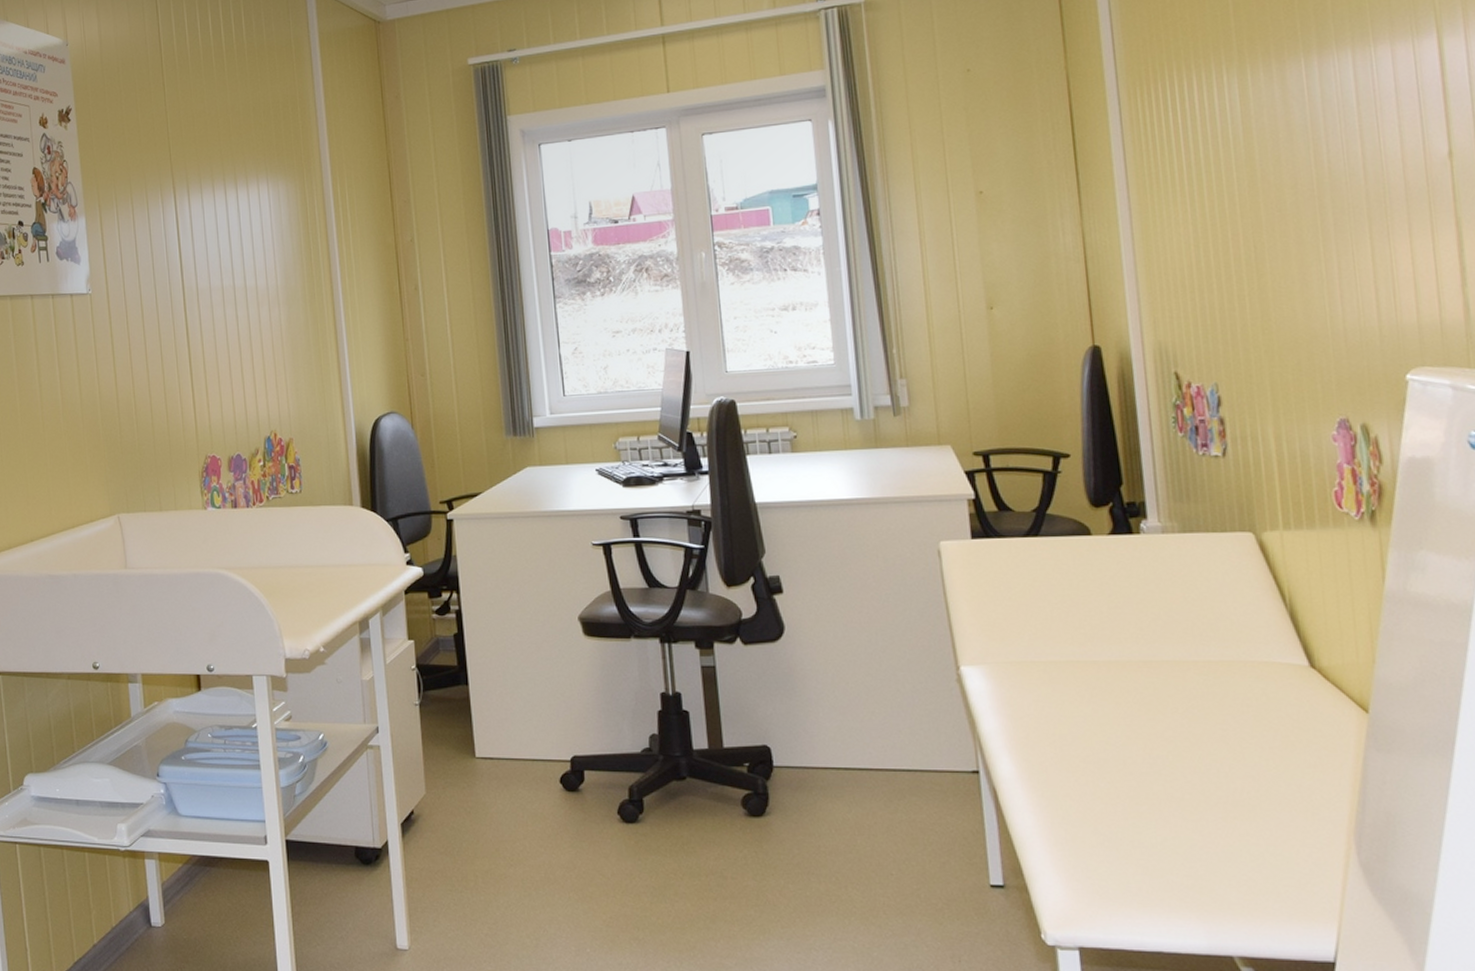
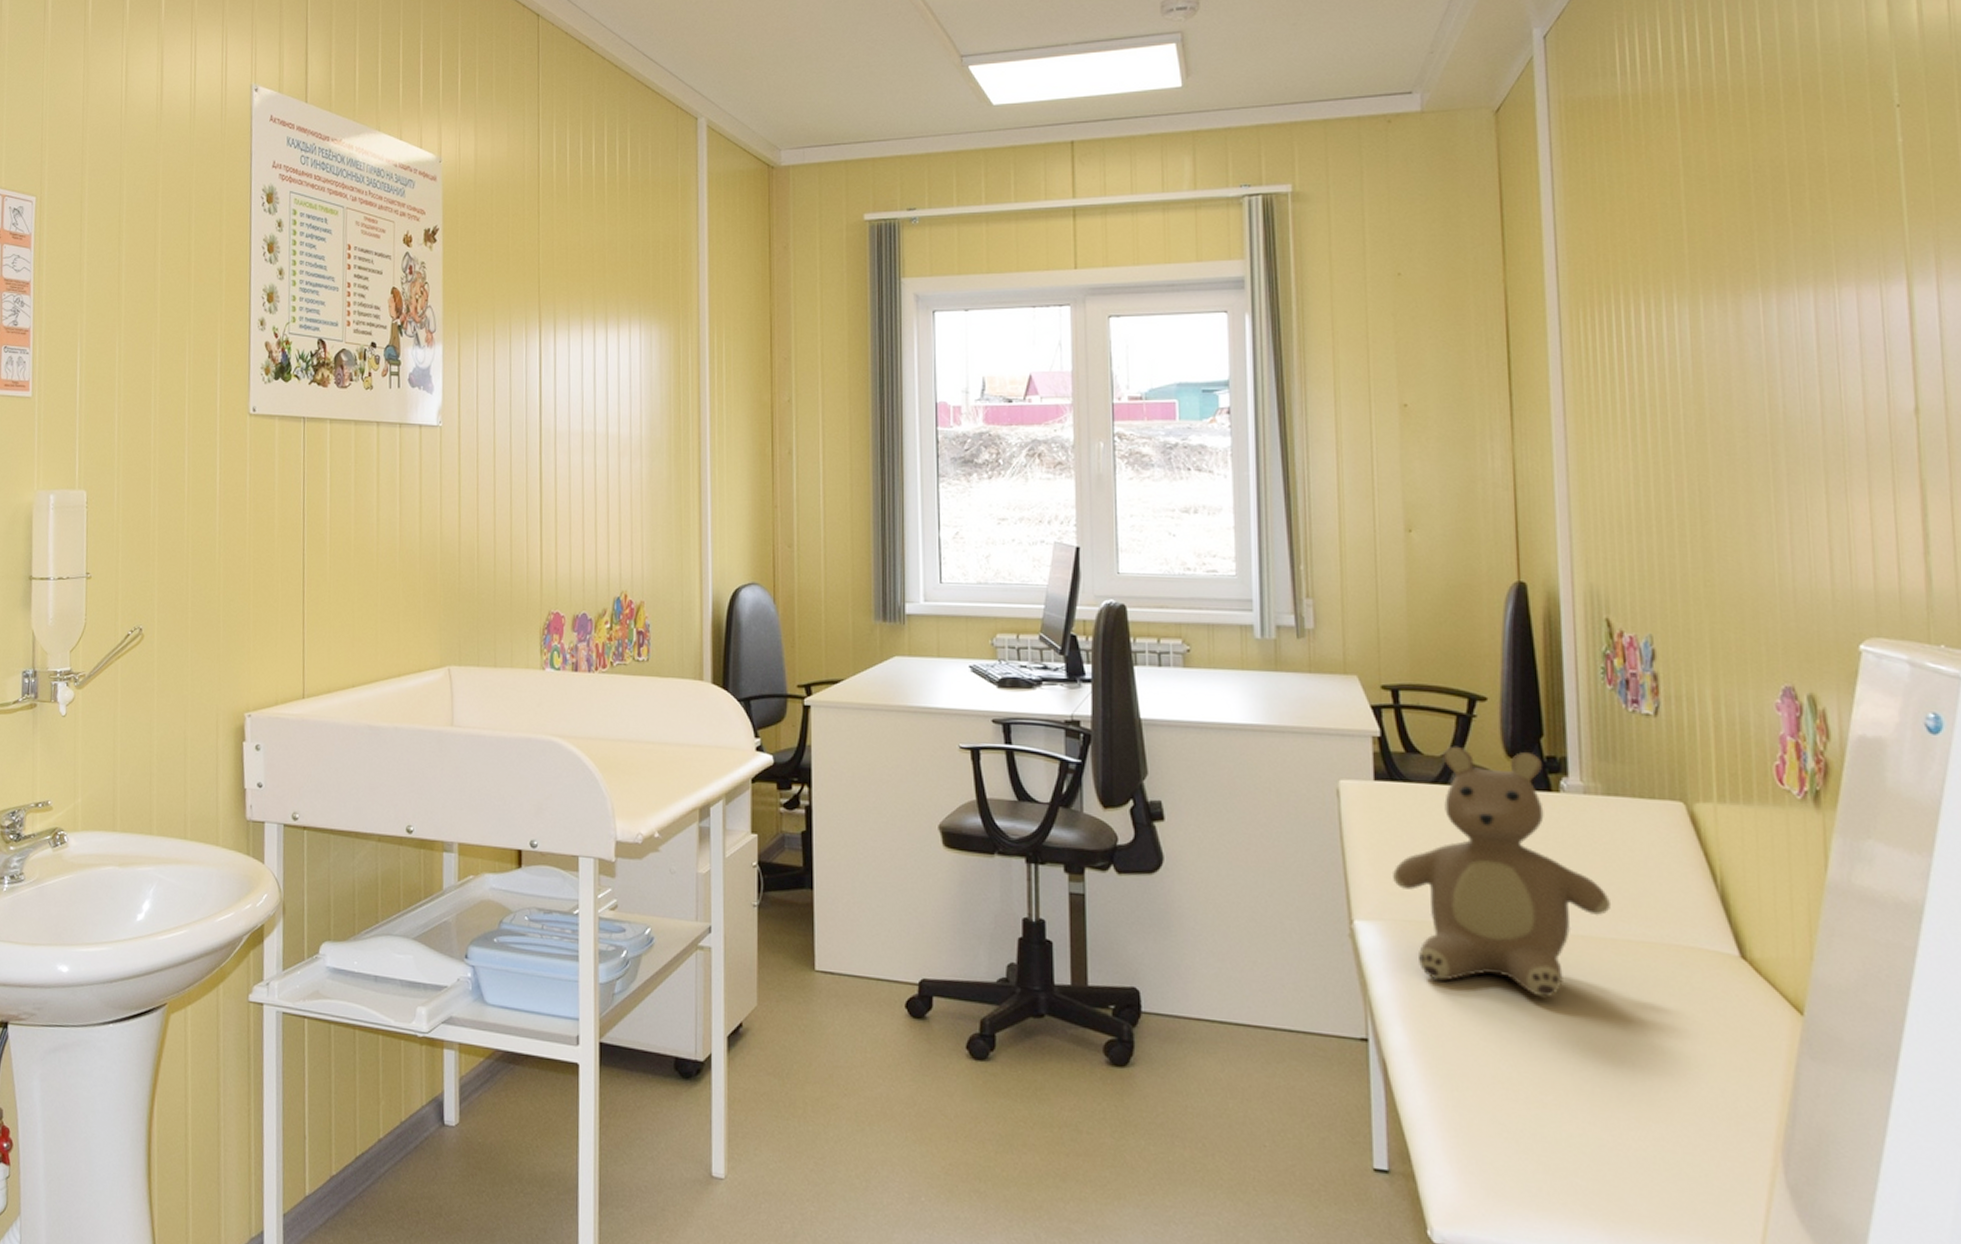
teddy bear: none [993,500,1191,719] -> present [1393,746,1610,998]

